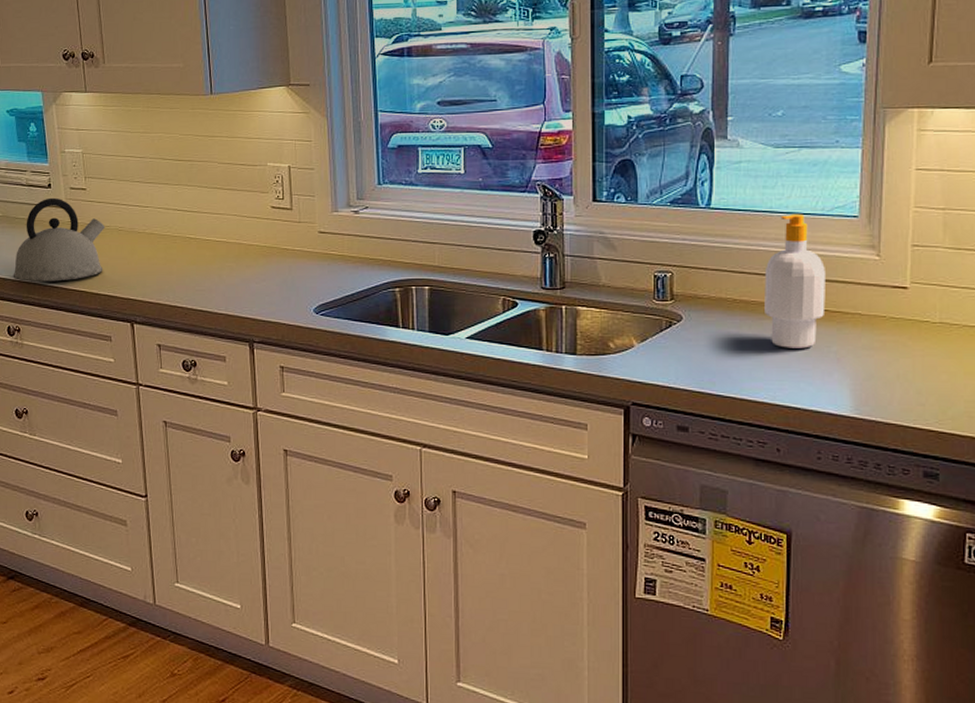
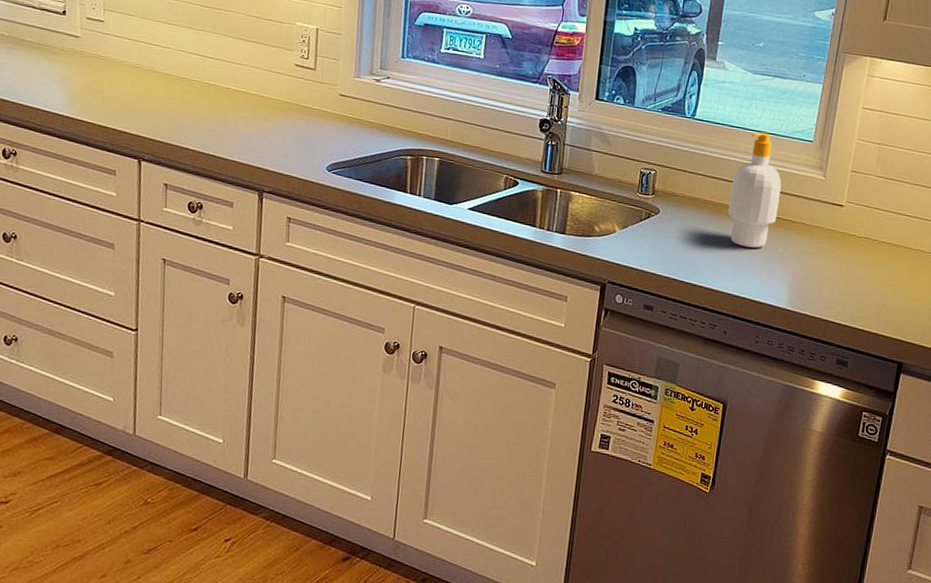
kettle: present [13,197,105,282] -> none [14,24,120,110]

